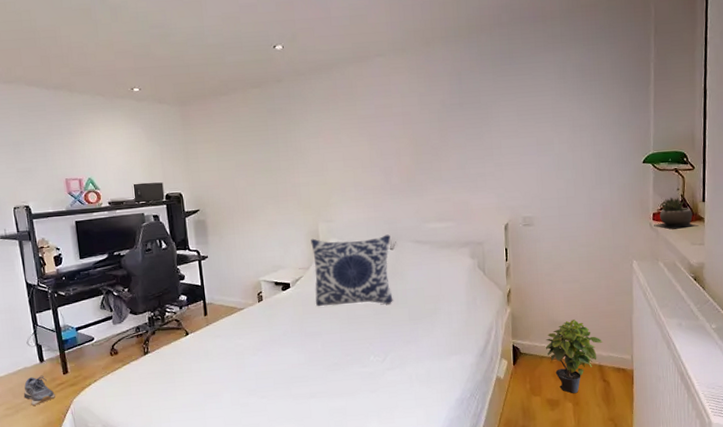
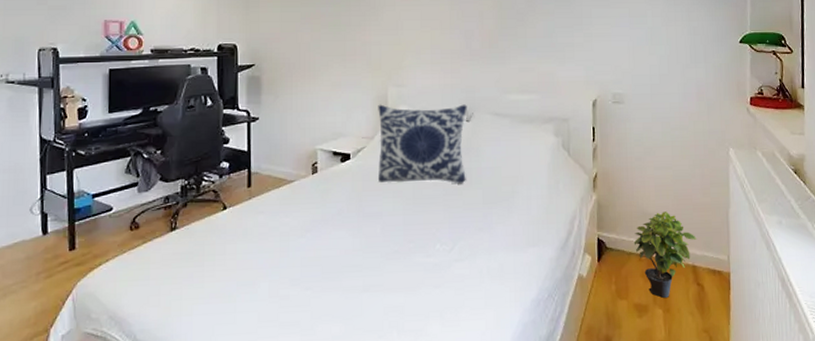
athletic shoe: present [23,375,55,406] -> none [16,251,55,289]
speaker: present [134,182,165,202] -> none [181,30,217,52]
succulent plant: present [654,197,700,230] -> none [751,81,799,116]

